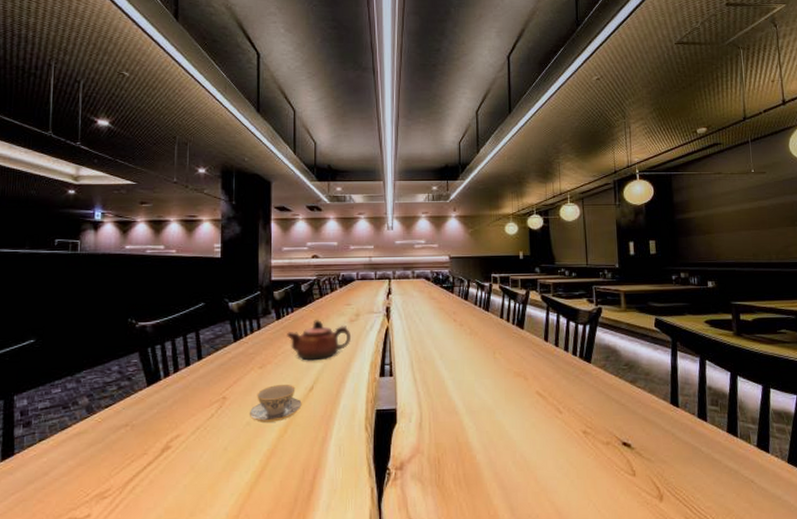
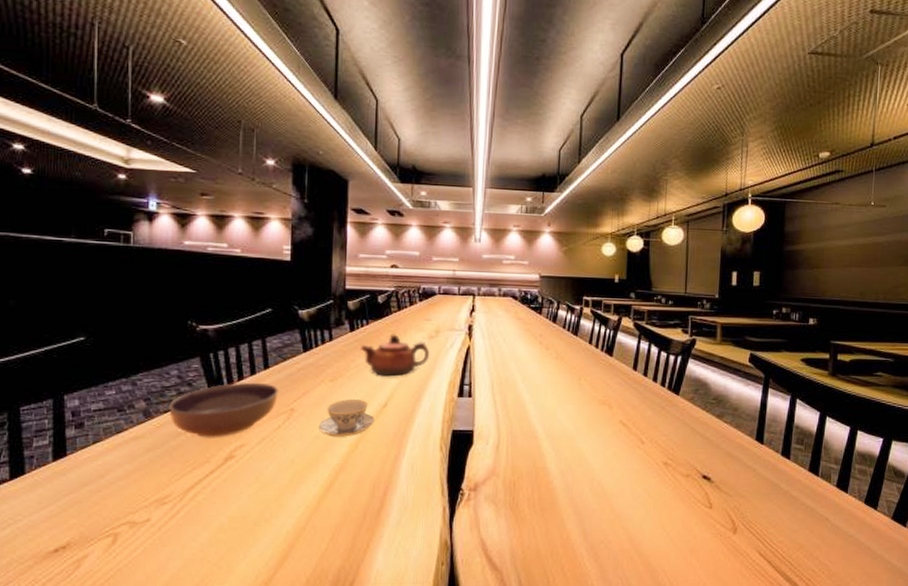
bowl: none [109,373,211,430] -> present [168,382,279,438]

